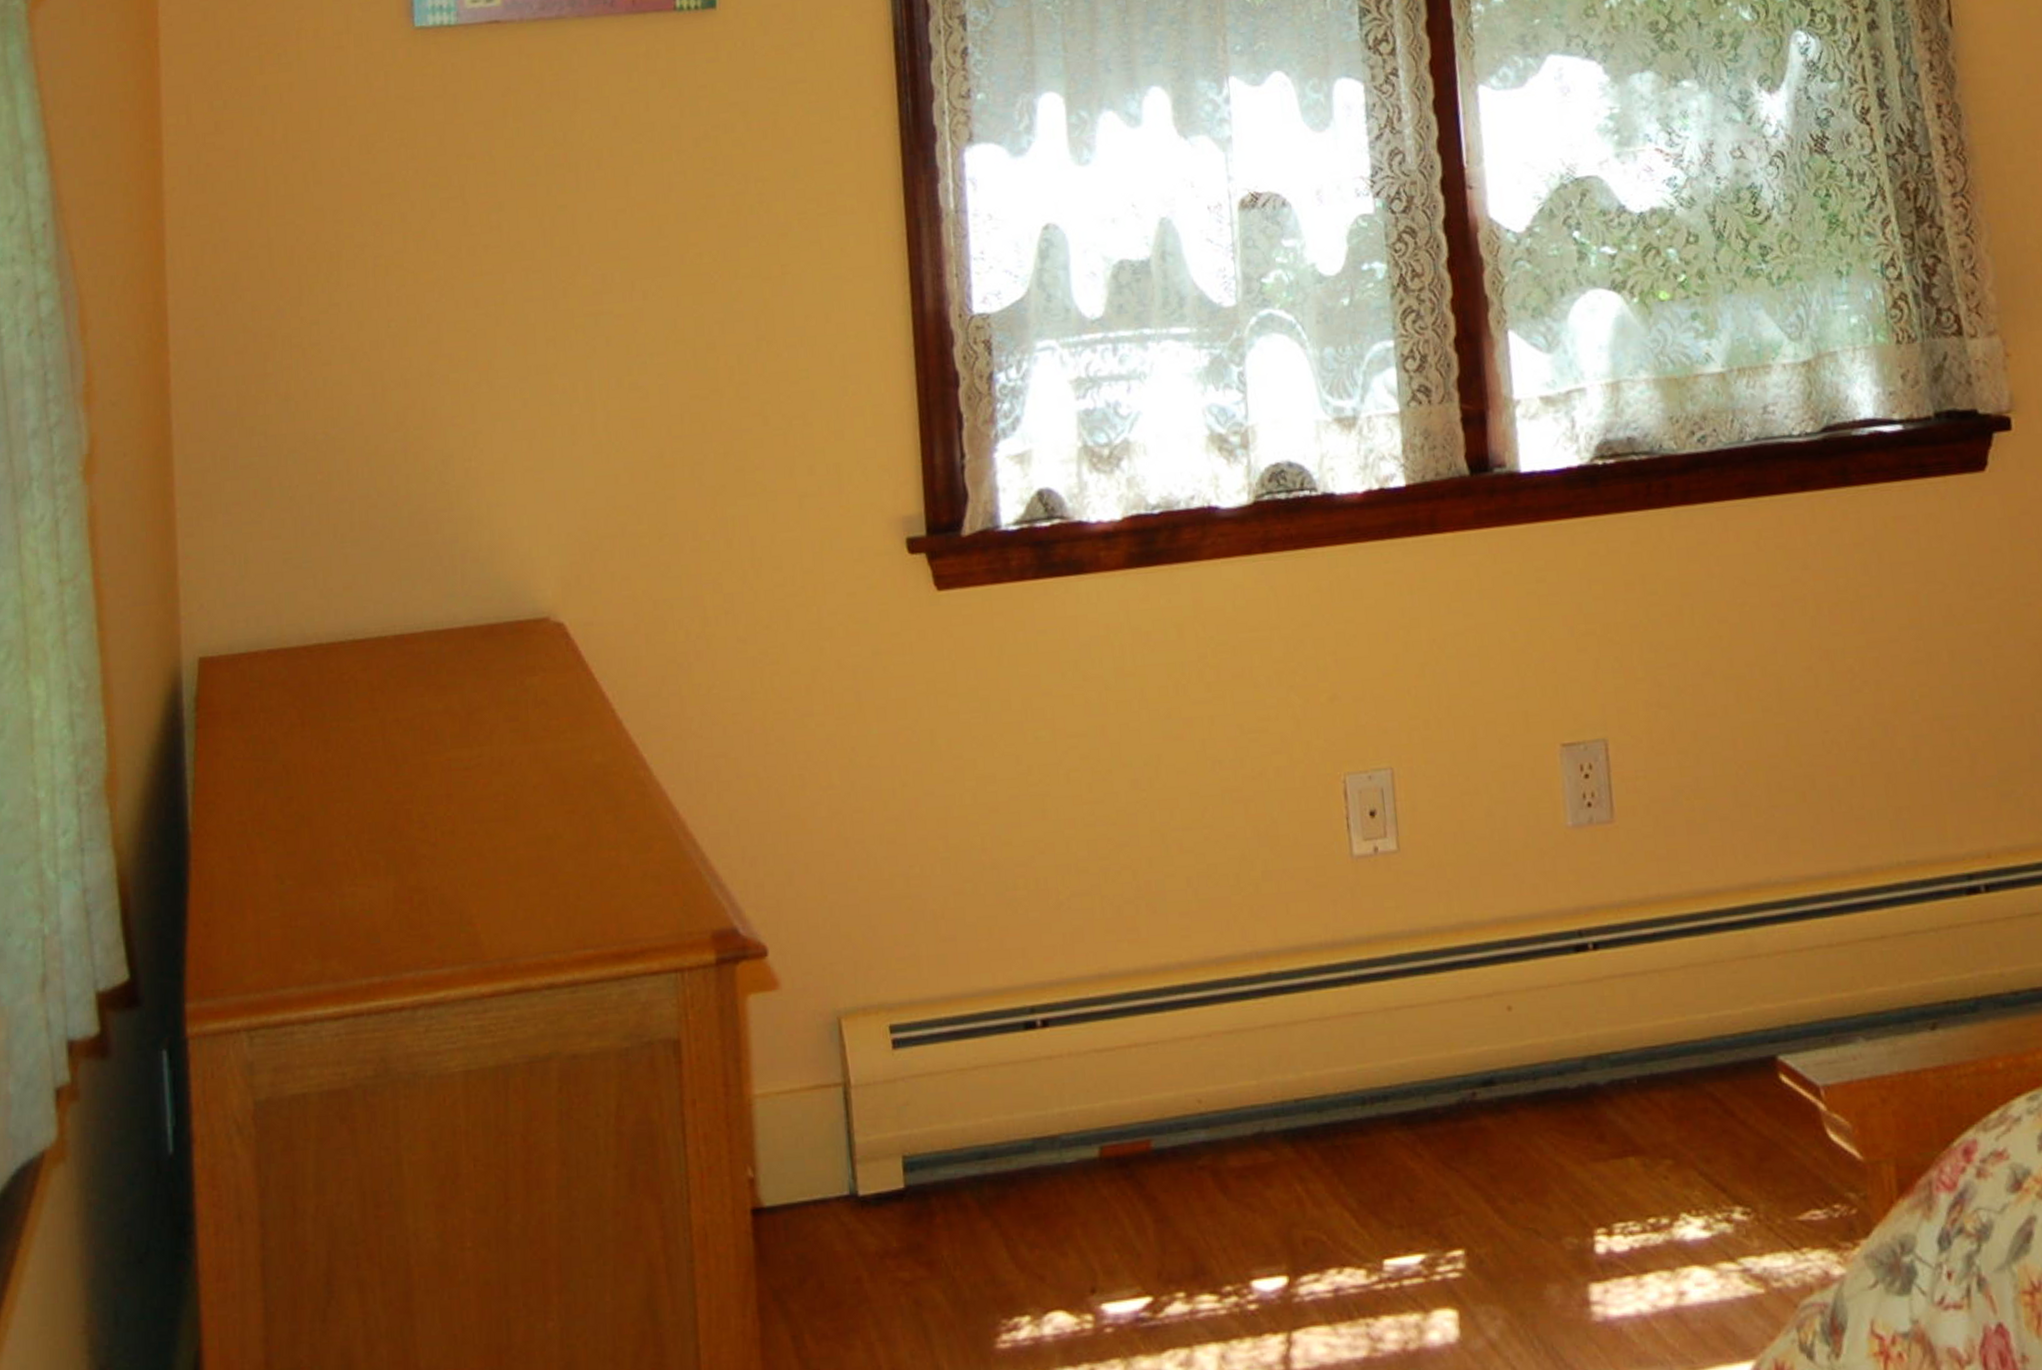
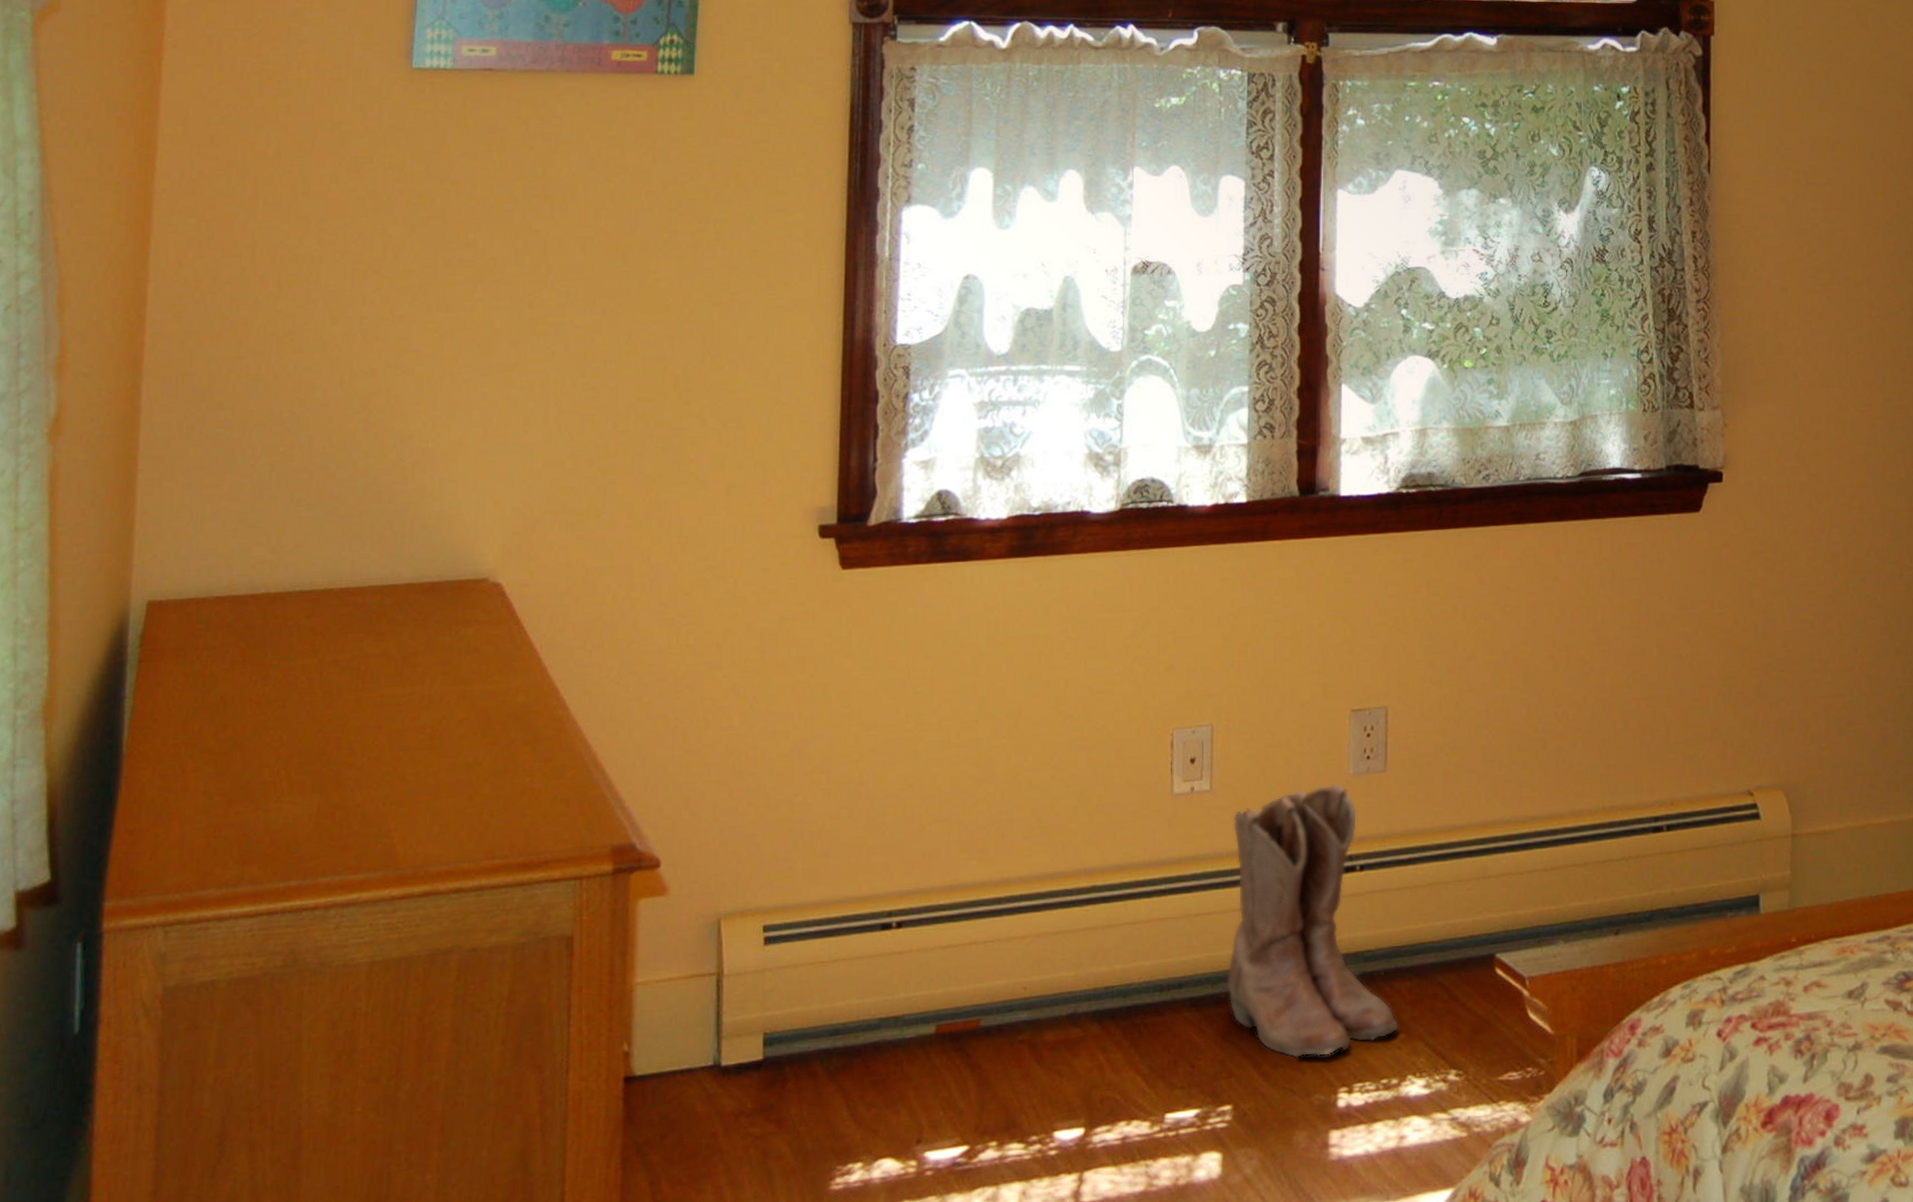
boots: none [1429,838,1664,1191] -> present [1227,783,1399,1059]

